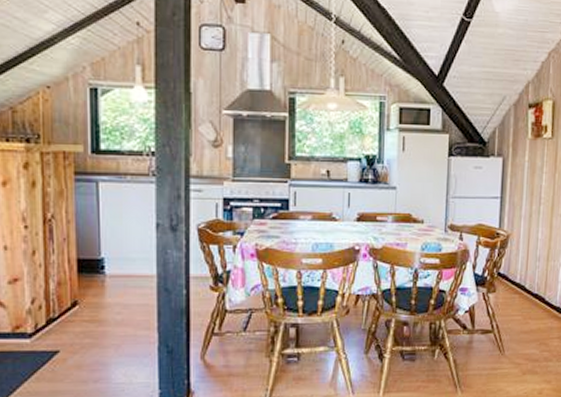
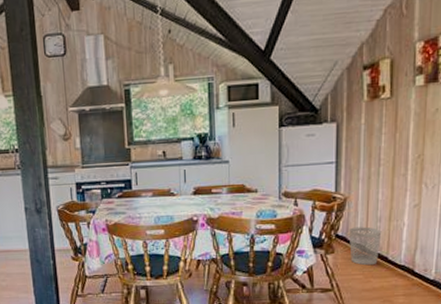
wastebasket: none [510,265,540,306] -> present [348,226,382,266]

